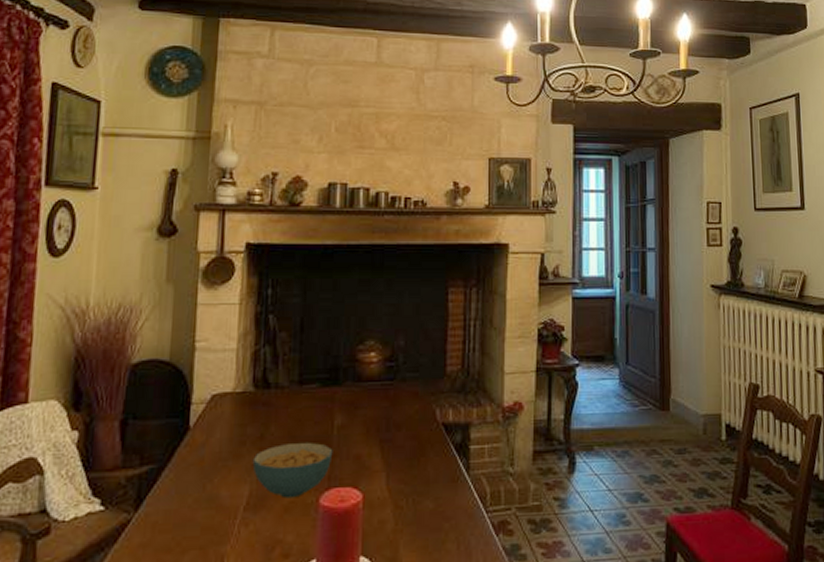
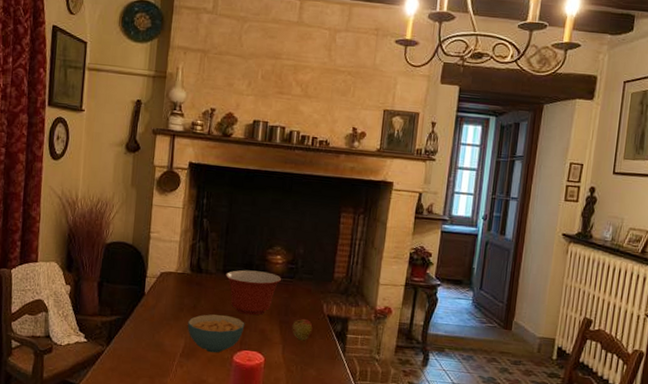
mixing bowl: none [302,376,379,438] -> present [225,270,282,316]
apple: none [397,431,424,463] -> present [292,318,313,341]

